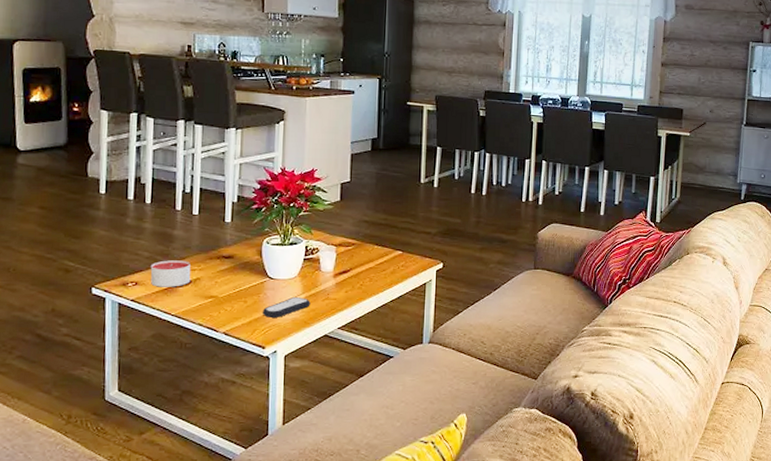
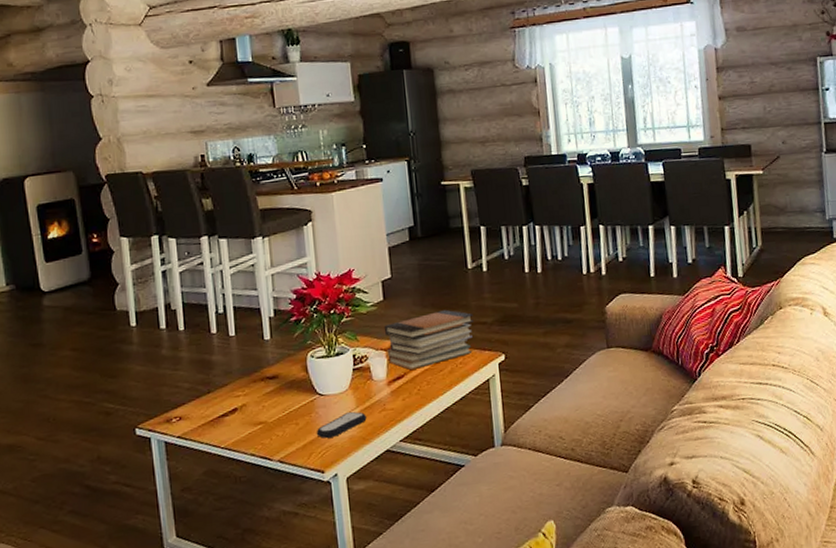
candle: present [150,260,191,287] -> none [192,387,237,420]
book stack: none [337,216,420,266] -> present [383,309,474,370]

